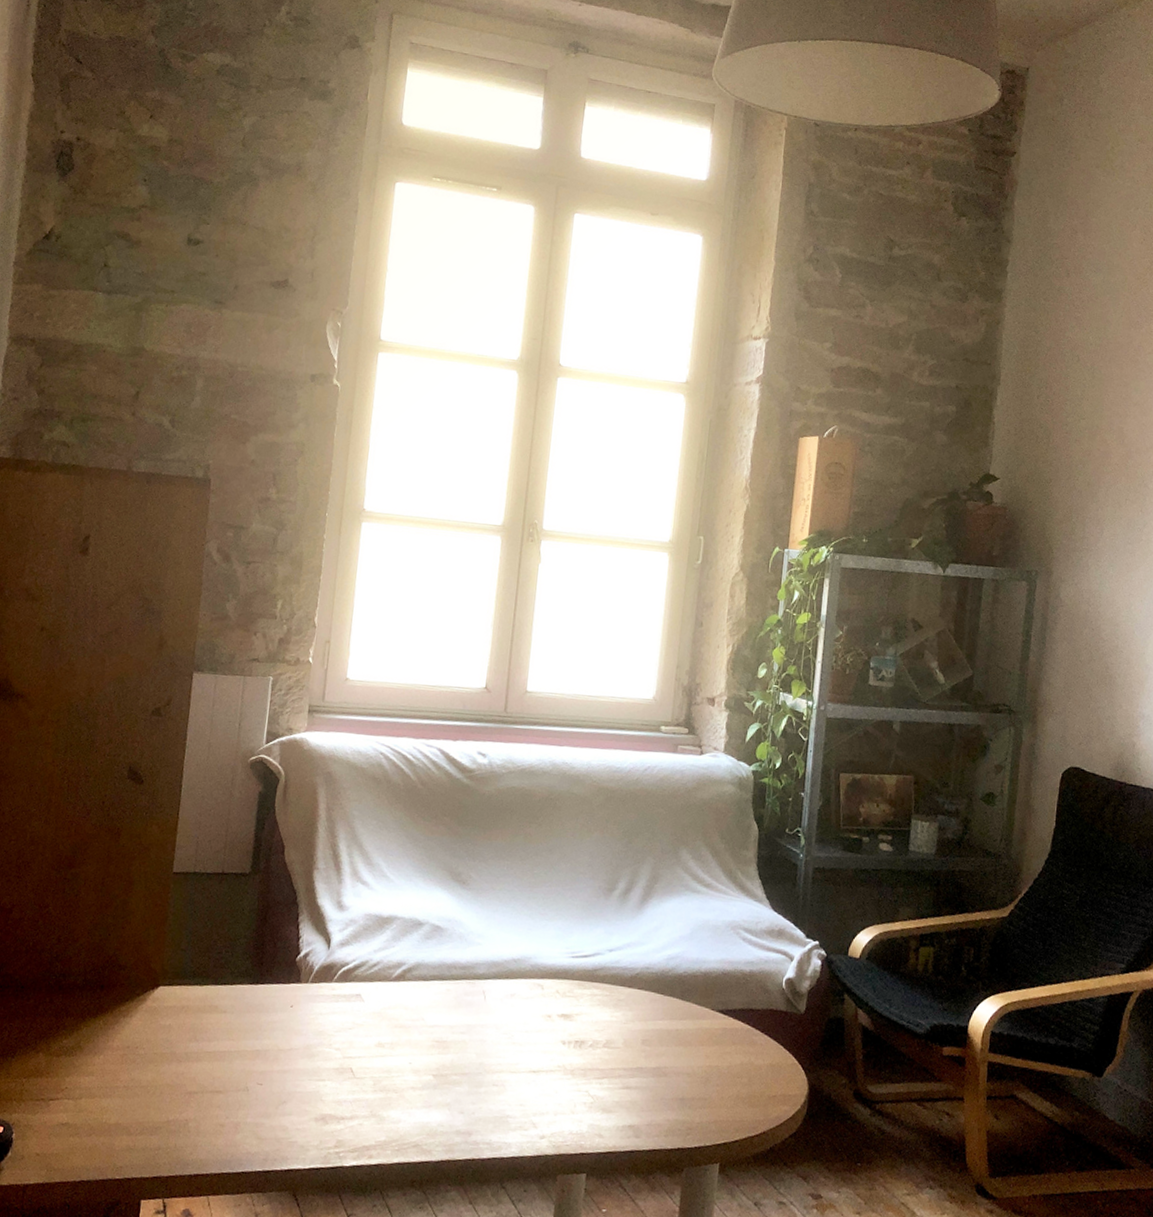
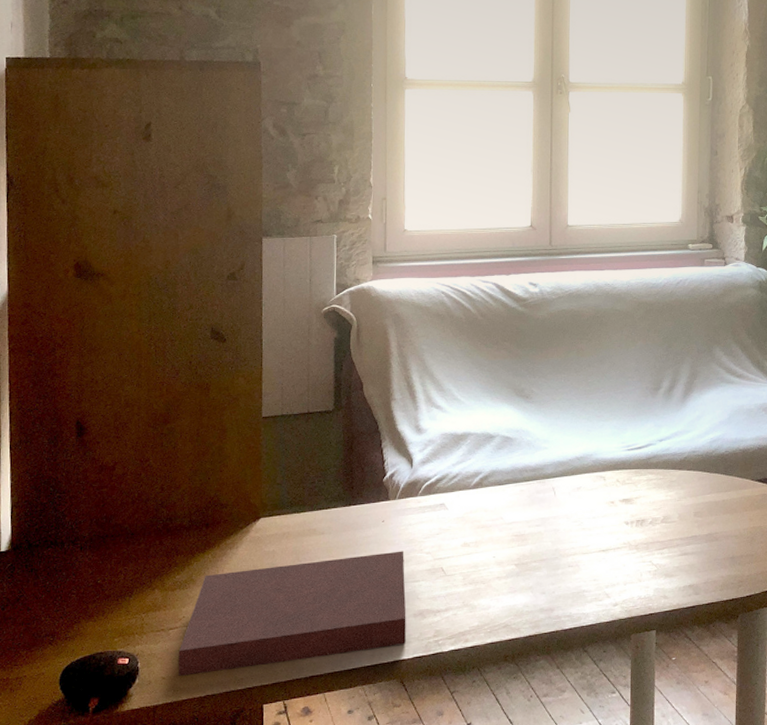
notebook: none [54,1042,311,1155] -> present [178,551,406,676]

